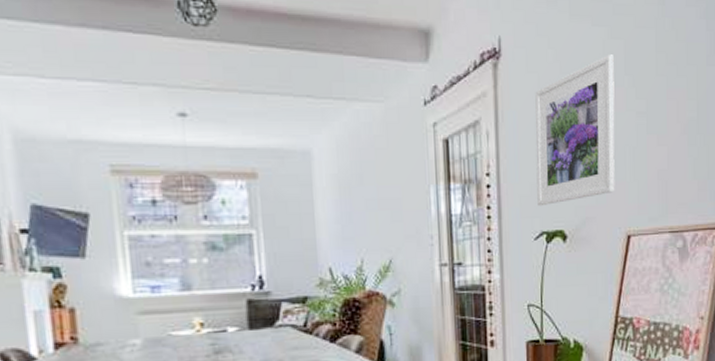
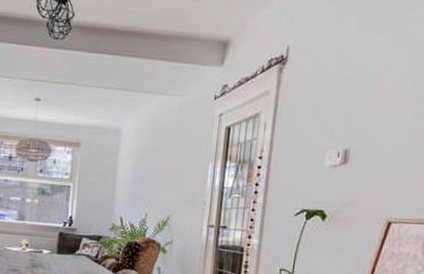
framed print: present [535,54,615,207] -> none [302,62,398,188]

